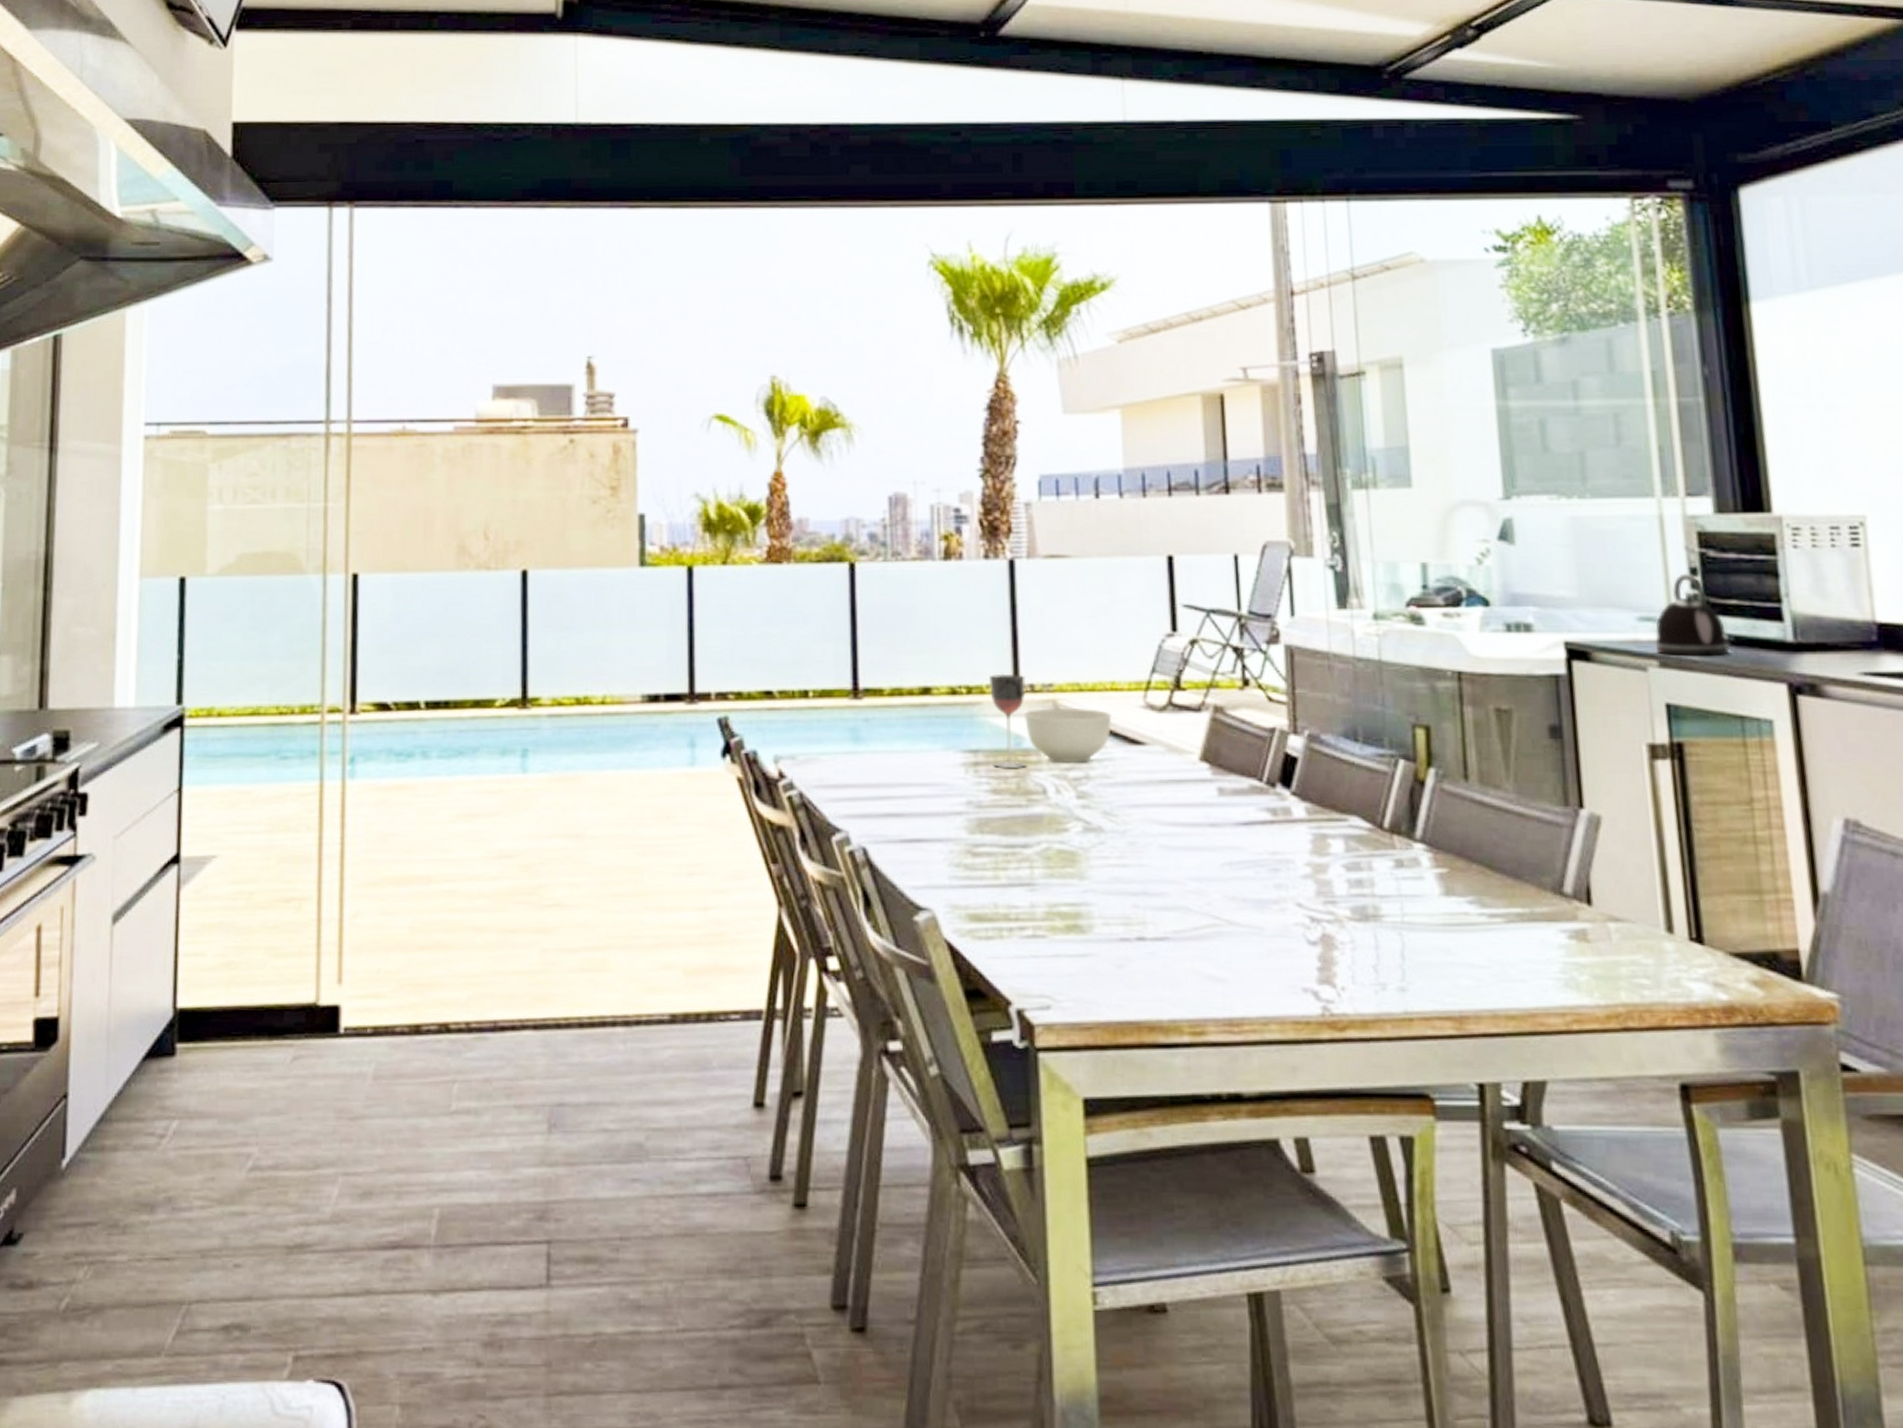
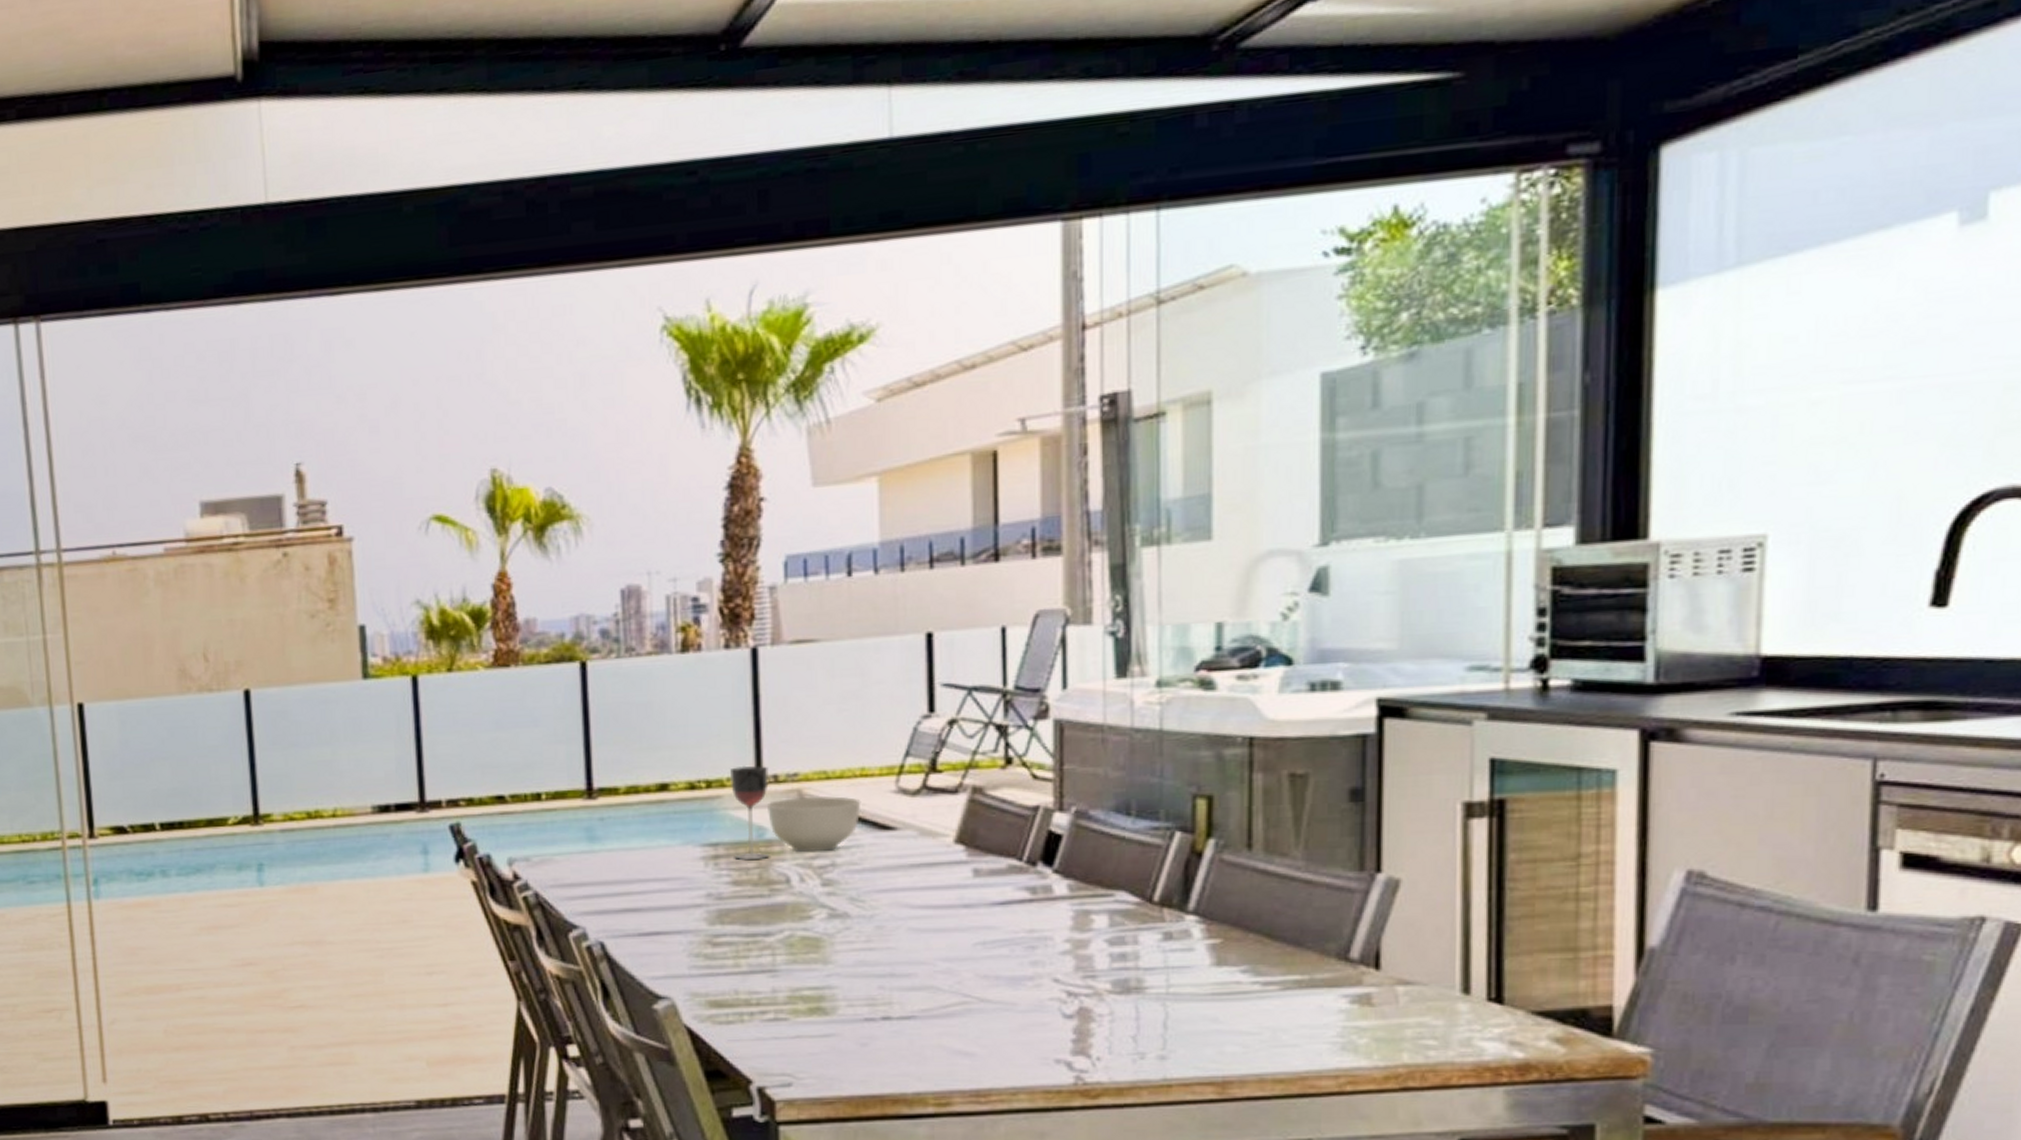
kettle: present [1655,573,1730,657] -> none [1485,615,1576,707]

